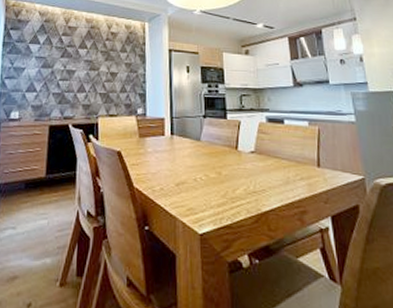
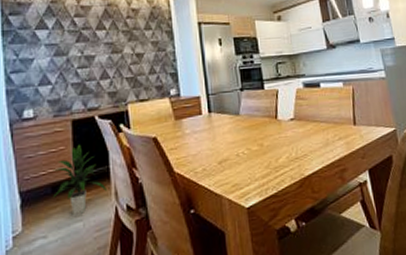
indoor plant: none [25,148,72,213] -> present [52,144,107,216]

